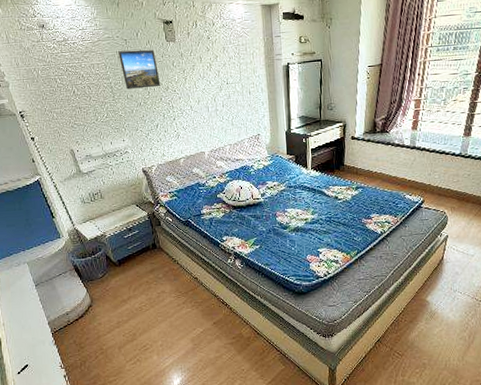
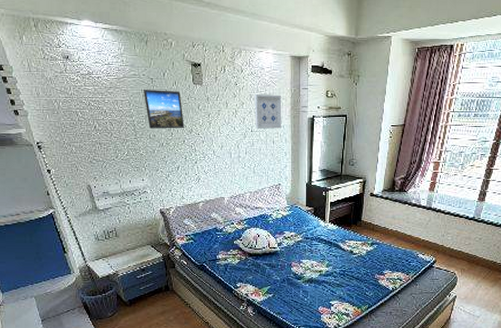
wall art: none [227,45,257,81] -> present [255,93,282,129]

